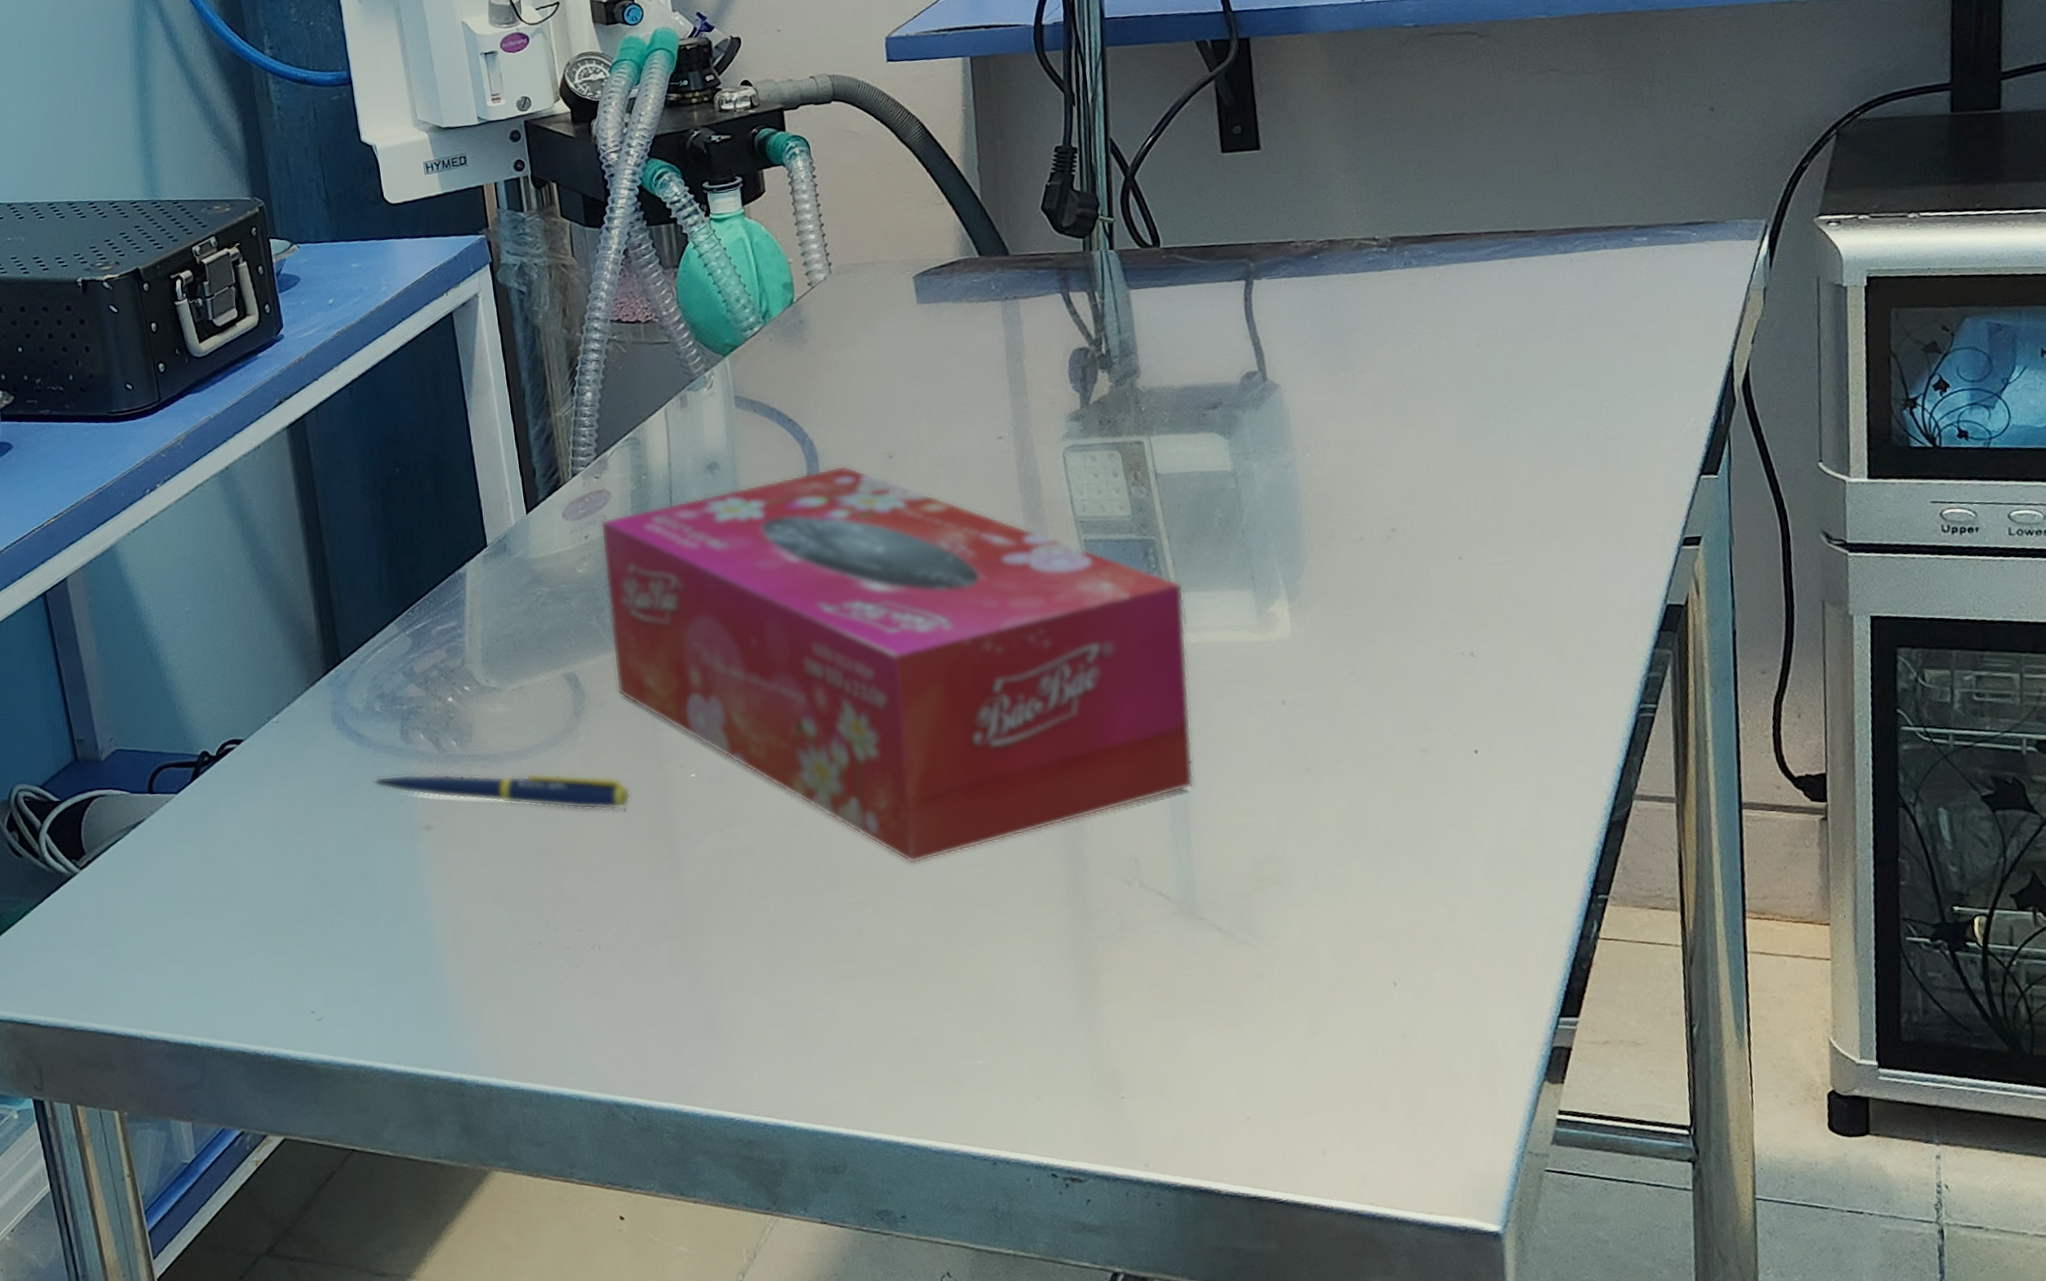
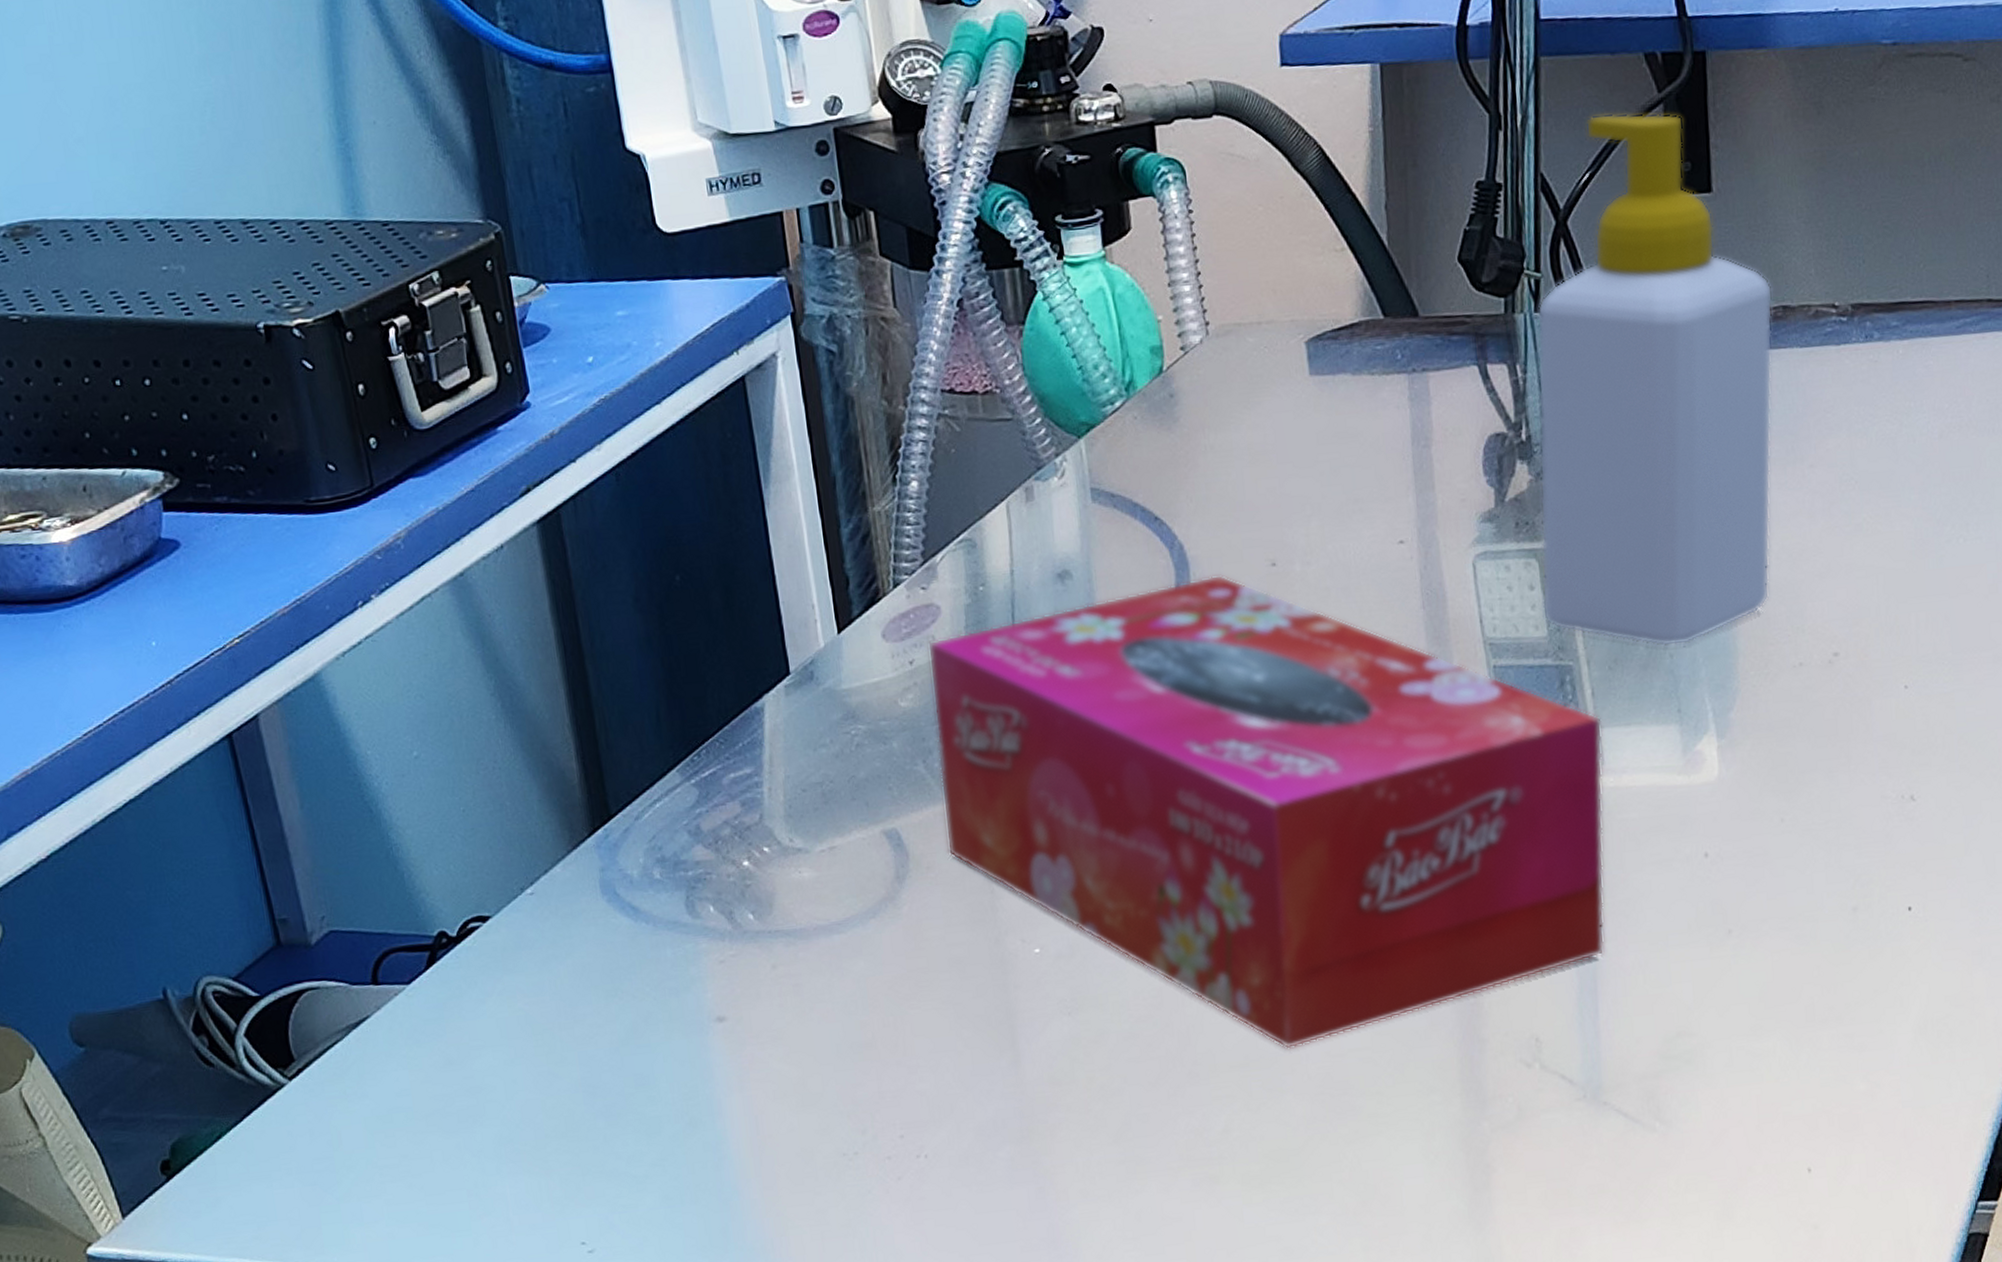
pen: present [371,772,631,810] -> none [650,950,964,994]
soap bottle: none [1111,88,1330,524] -> present [1536,113,1773,647]

